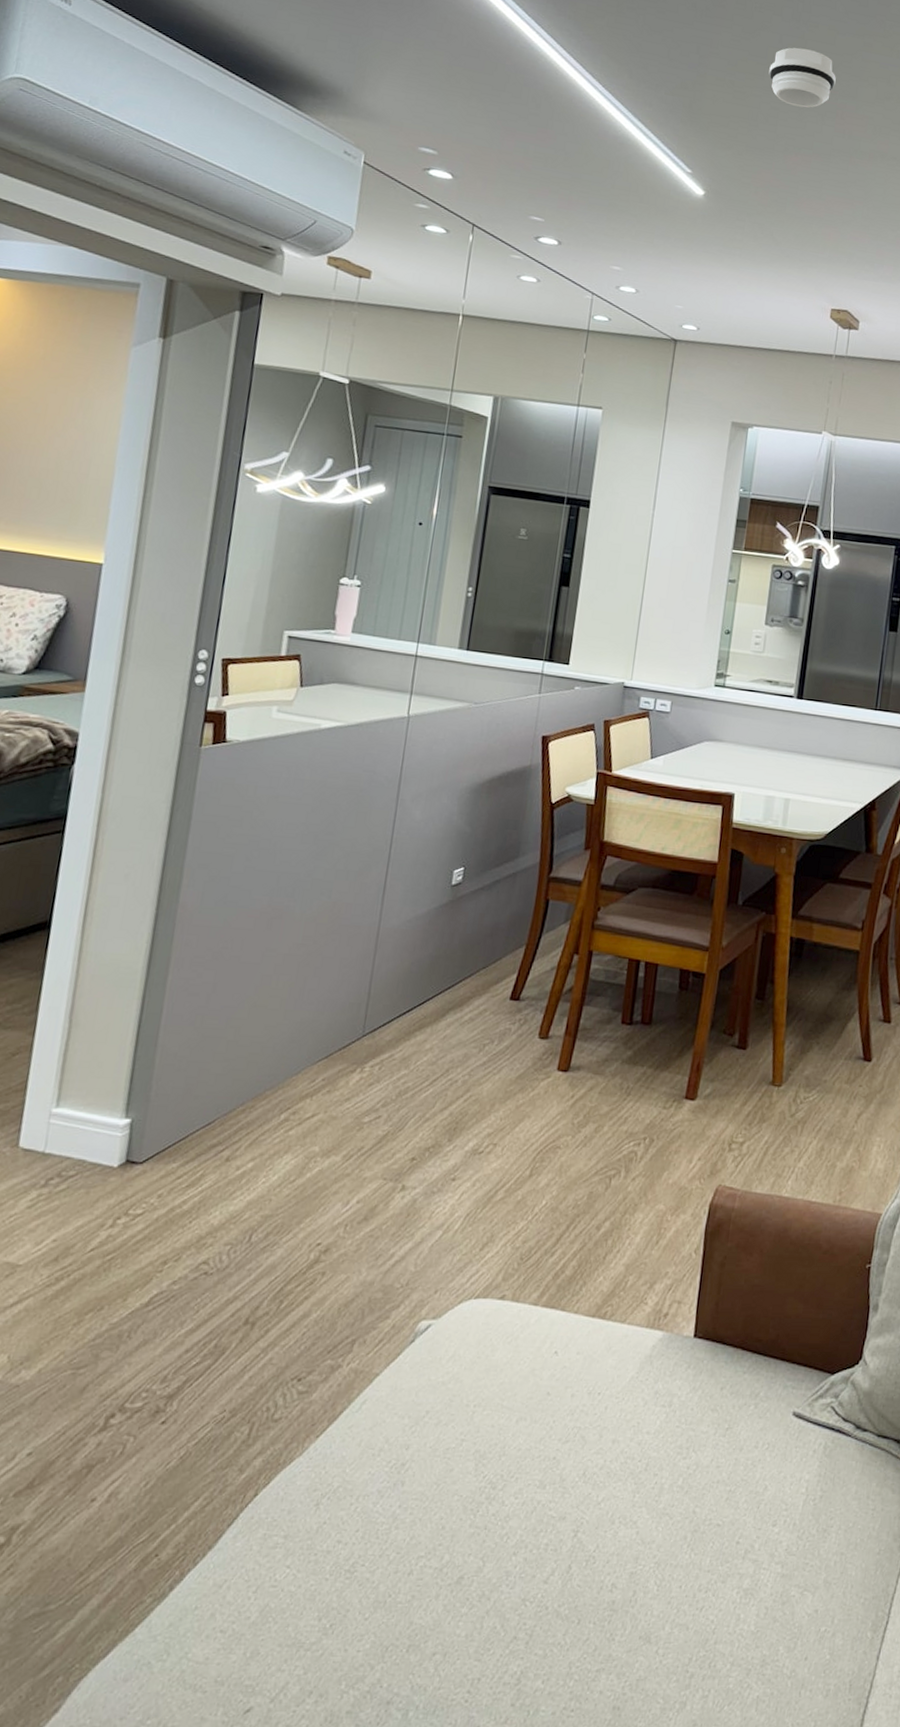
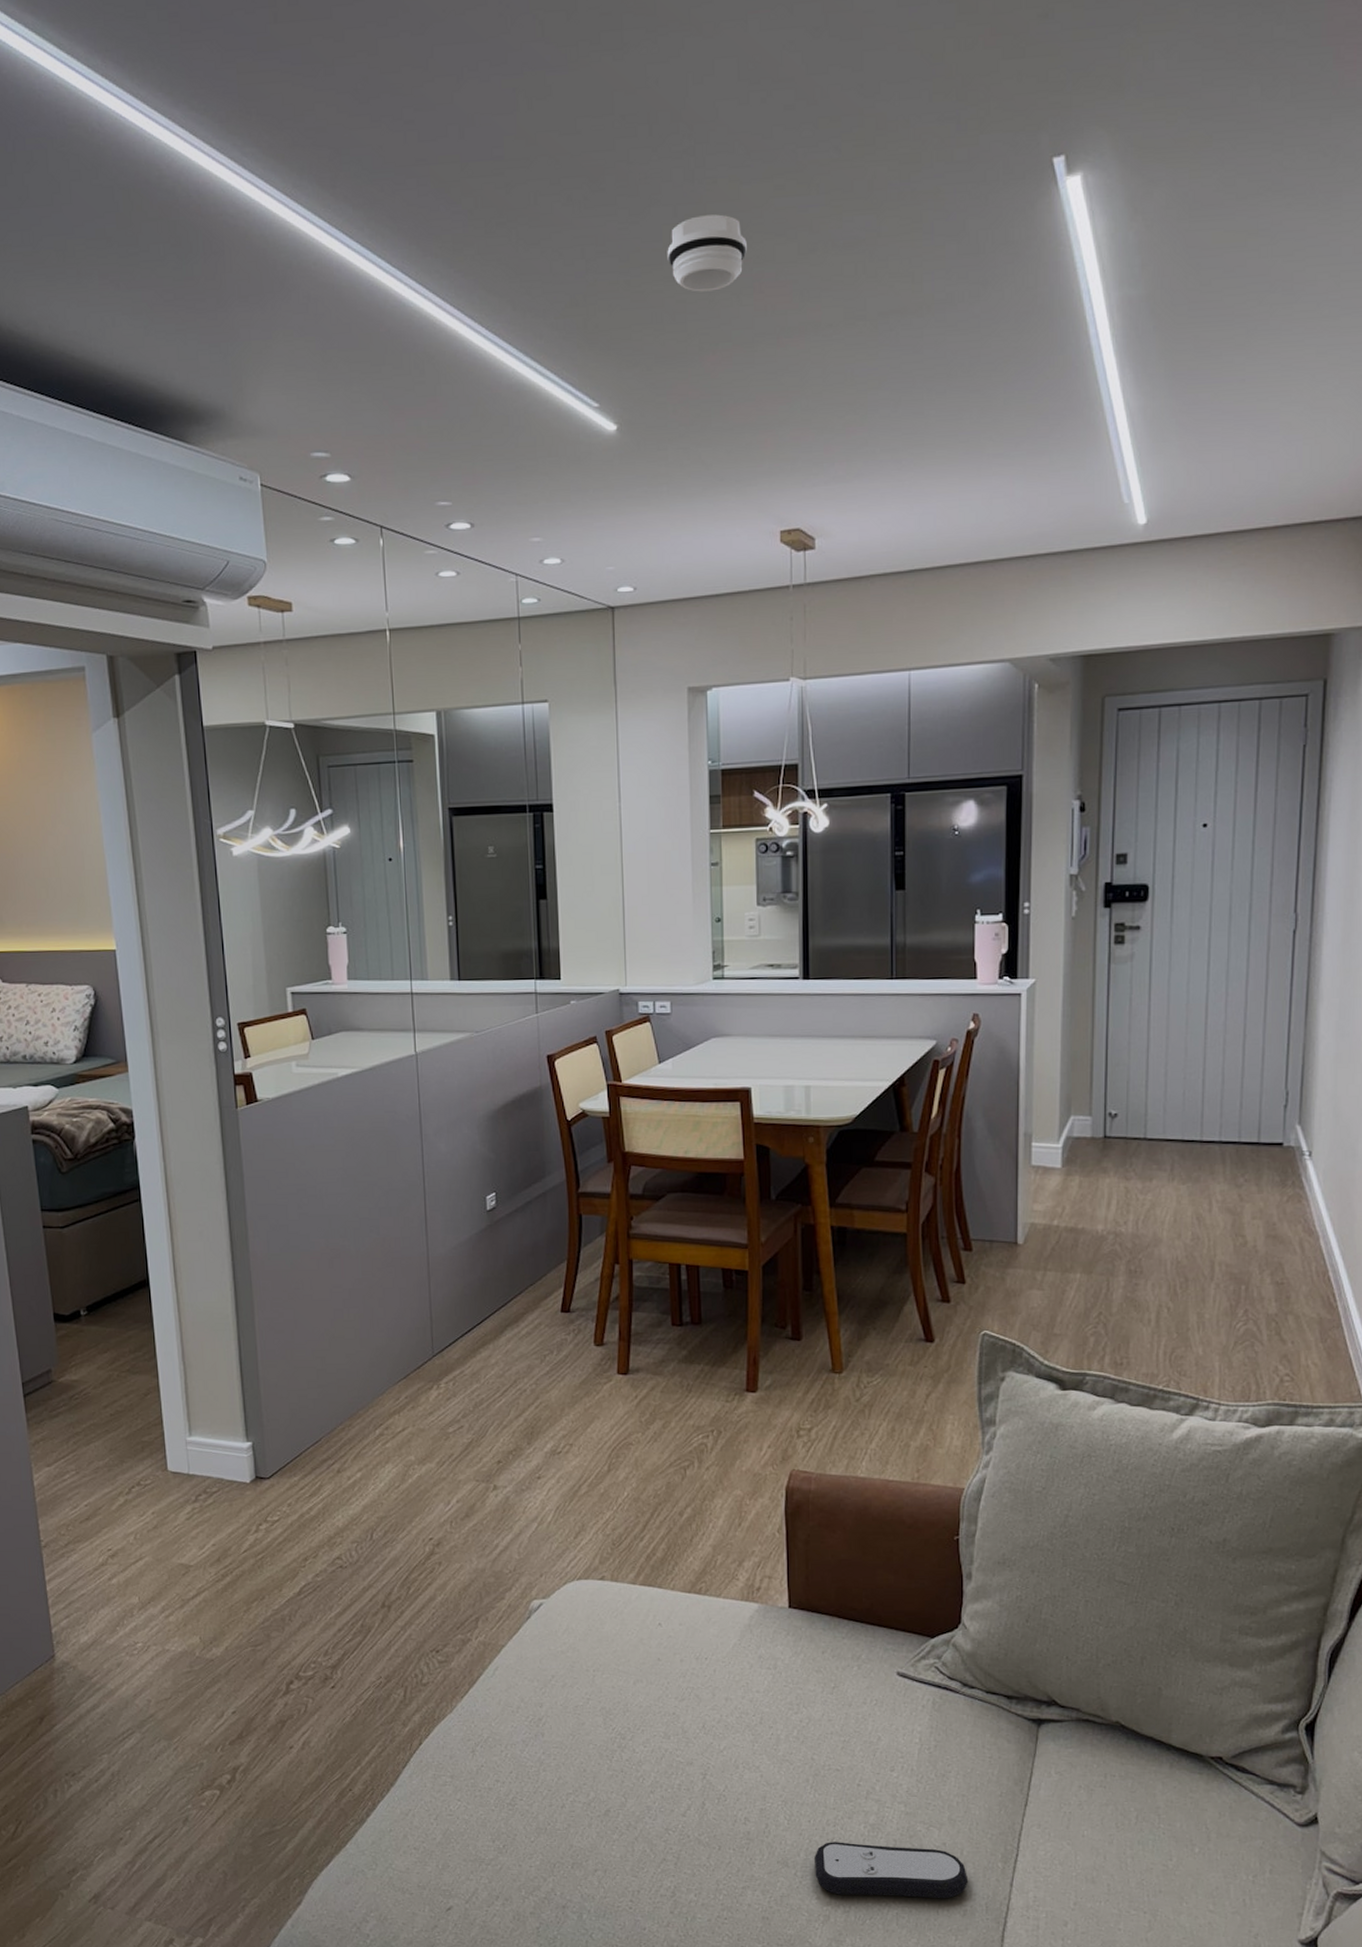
remote control: none [677,1611,836,1677] -> present [815,1842,969,1899]

